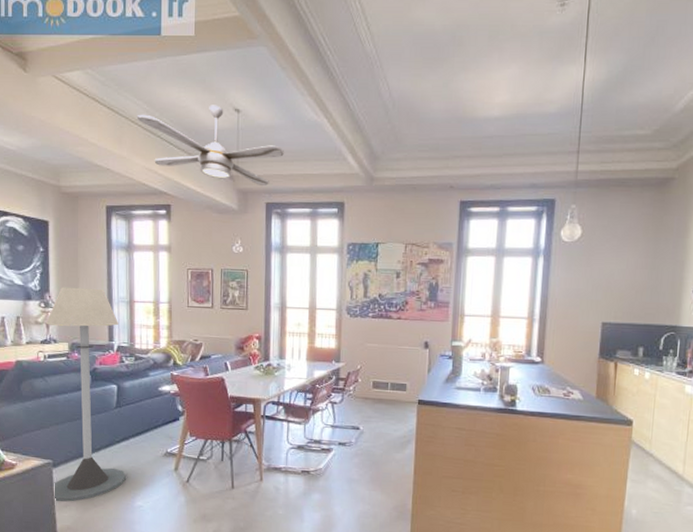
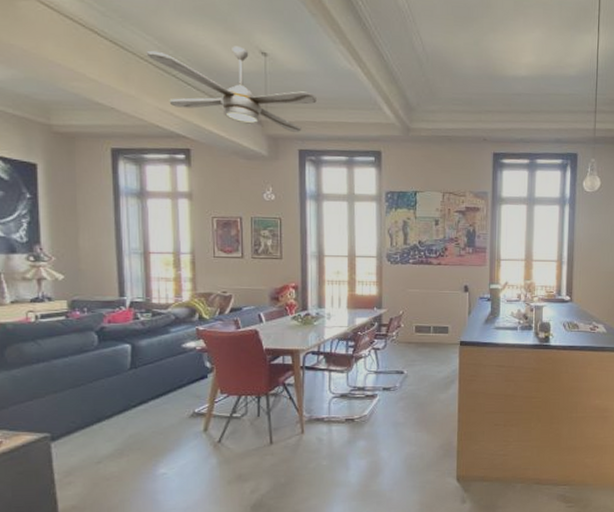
floor lamp: present [45,287,126,502] -> none [36,238,145,480]

